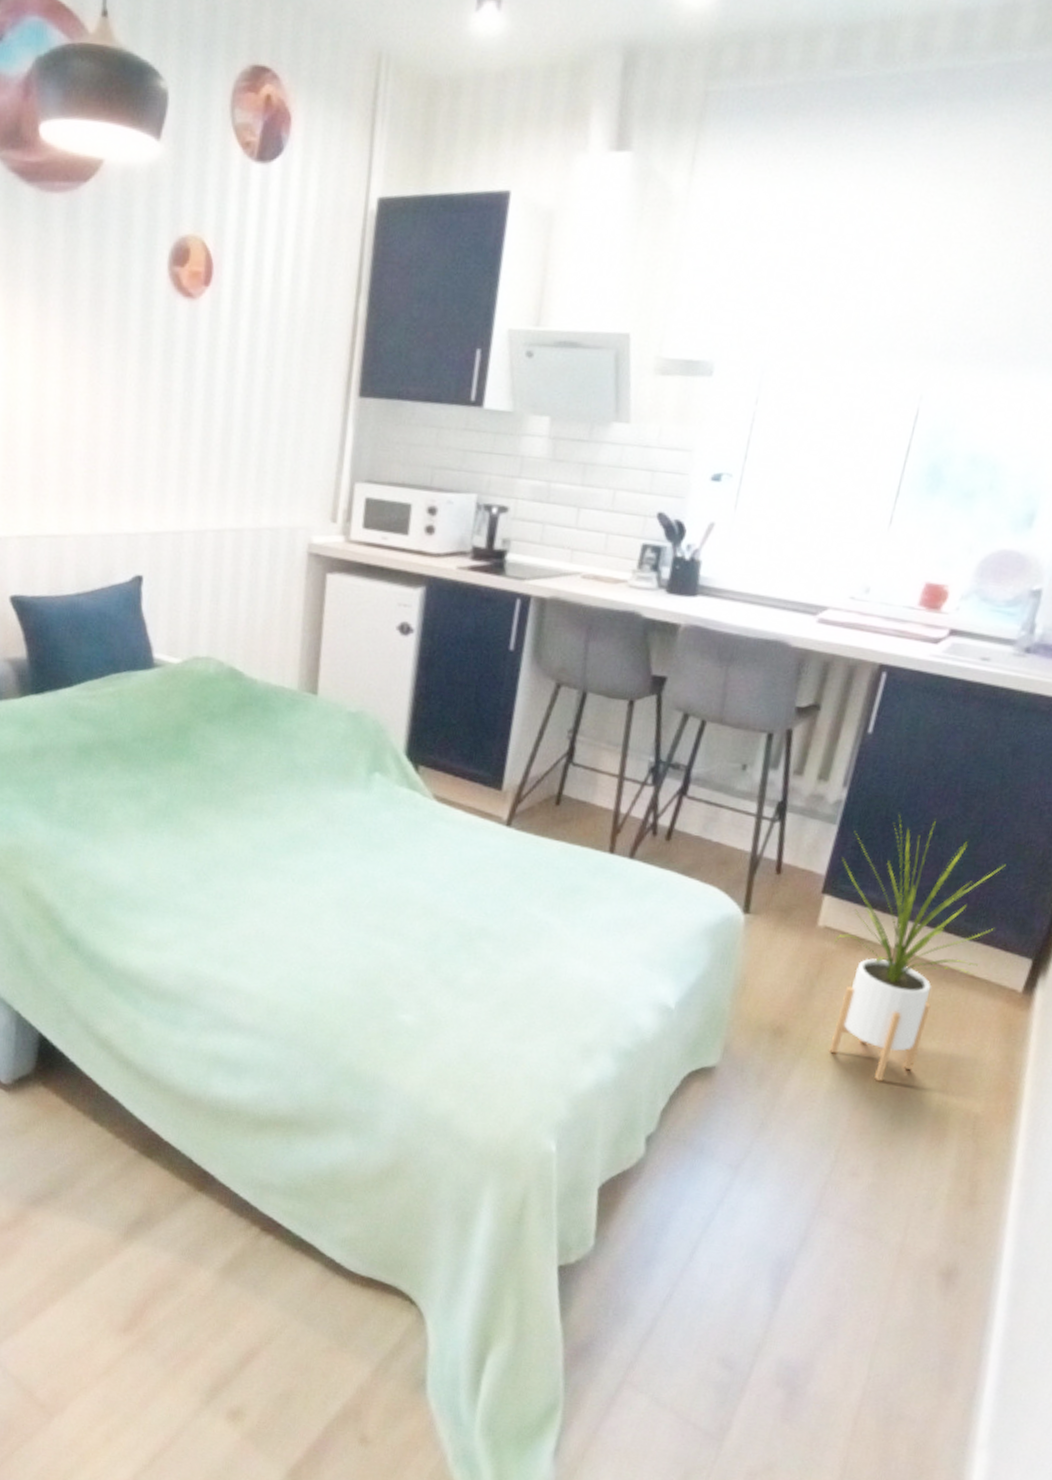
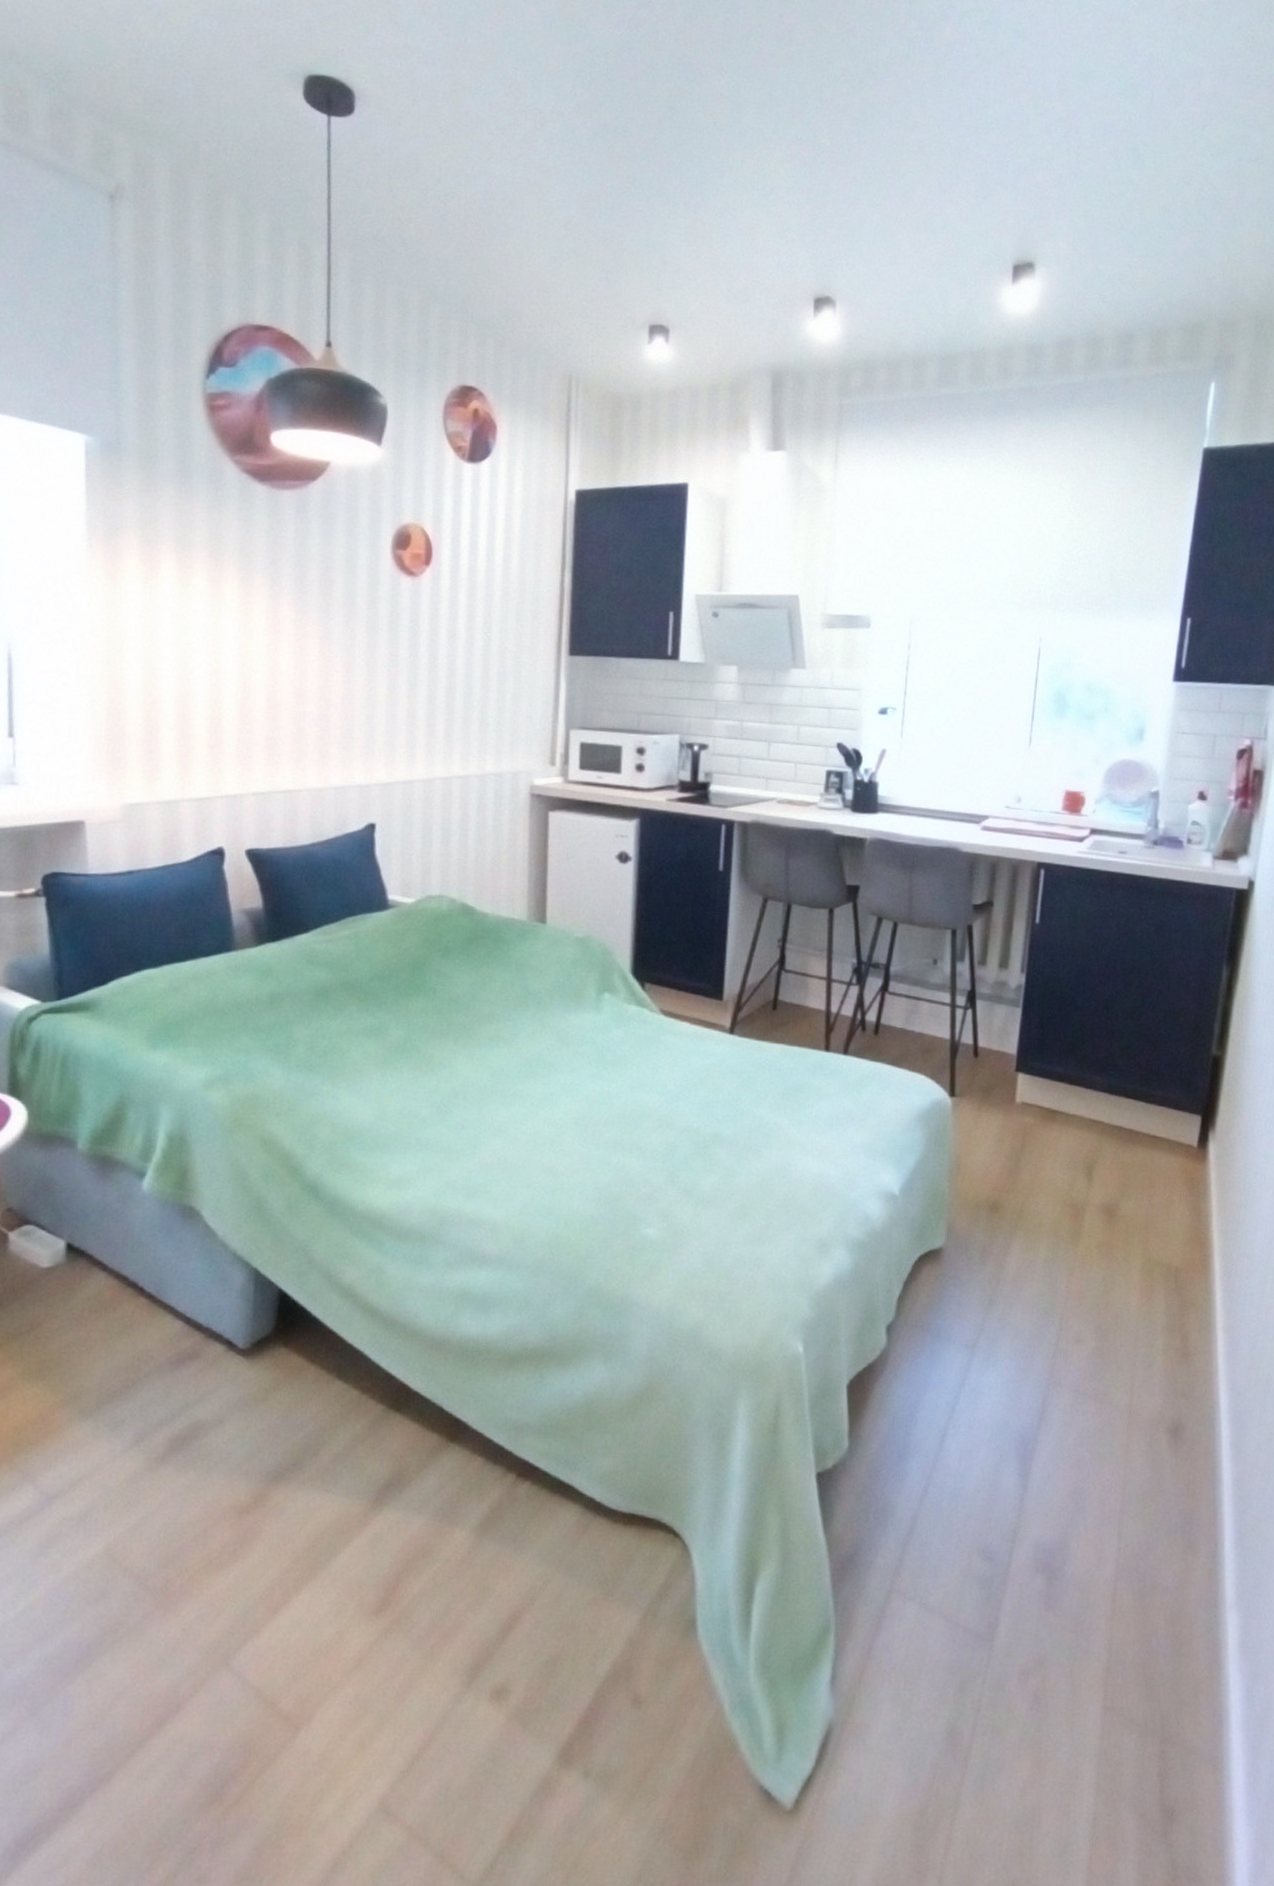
house plant: present [829,815,1006,1082] -> none [1029,994,1166,1246]

